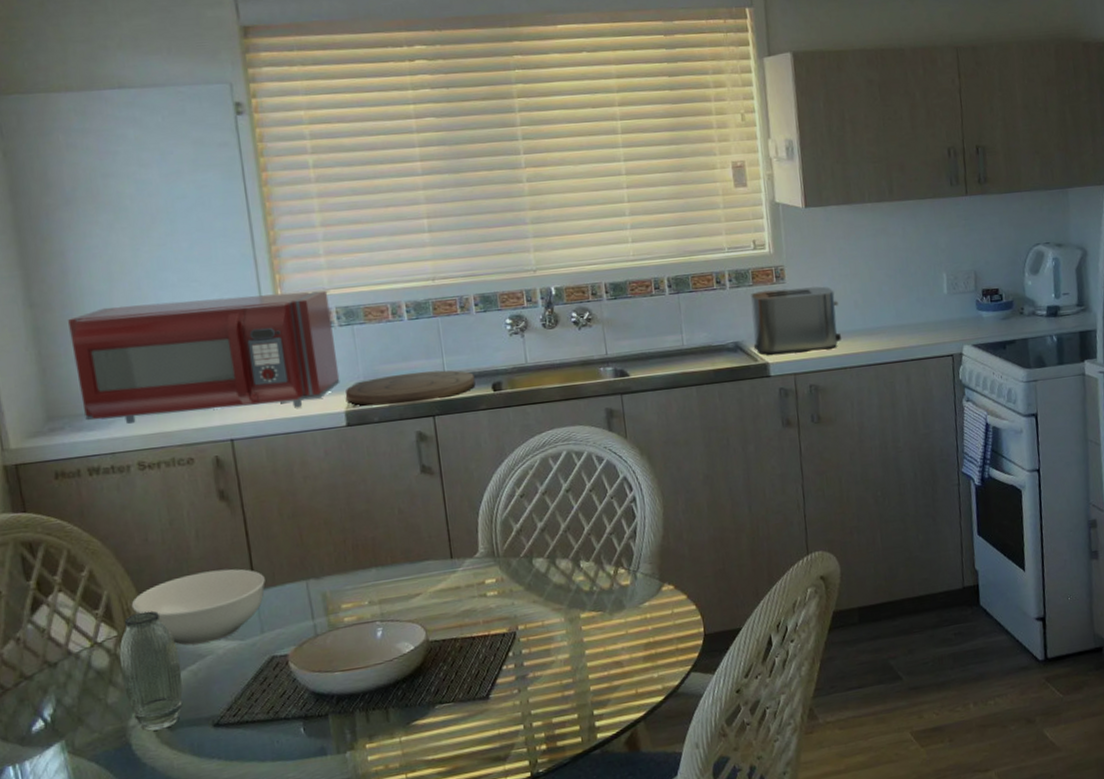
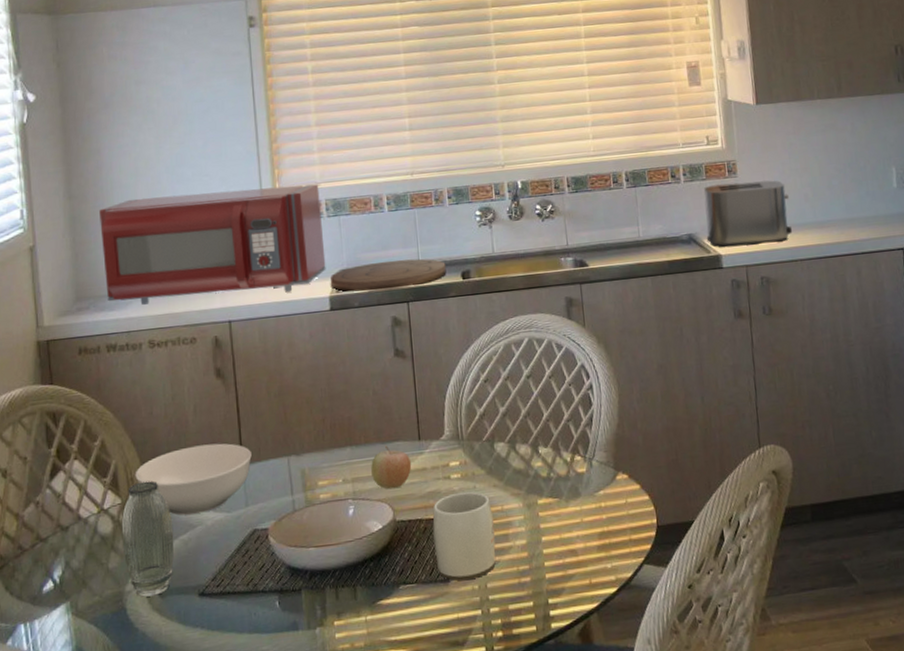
fruit: none [399,565,445,610] -> present [371,445,412,490]
mug: none [468,608,537,698] -> present [432,491,496,581]

